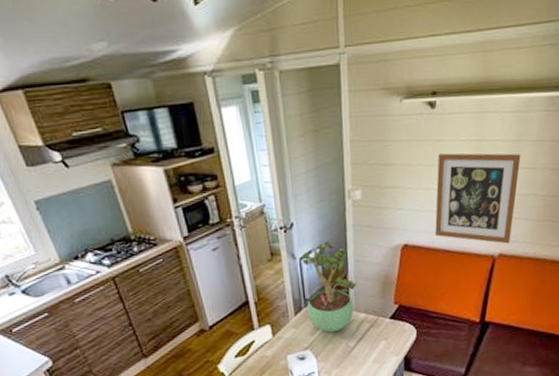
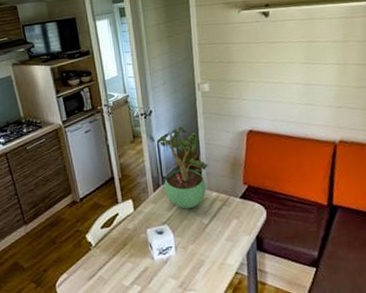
wall art: present [435,153,521,244] -> none [274,52,350,131]

